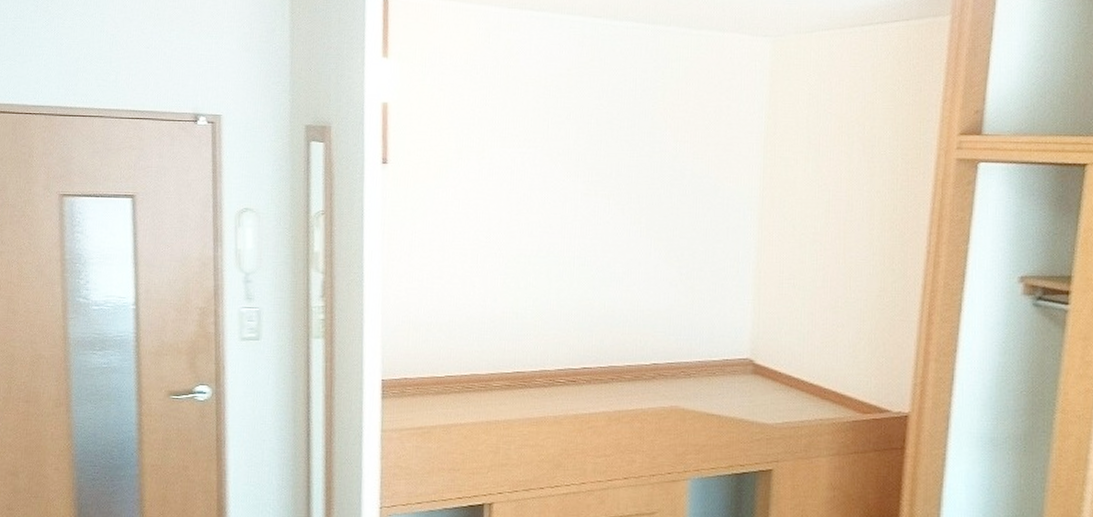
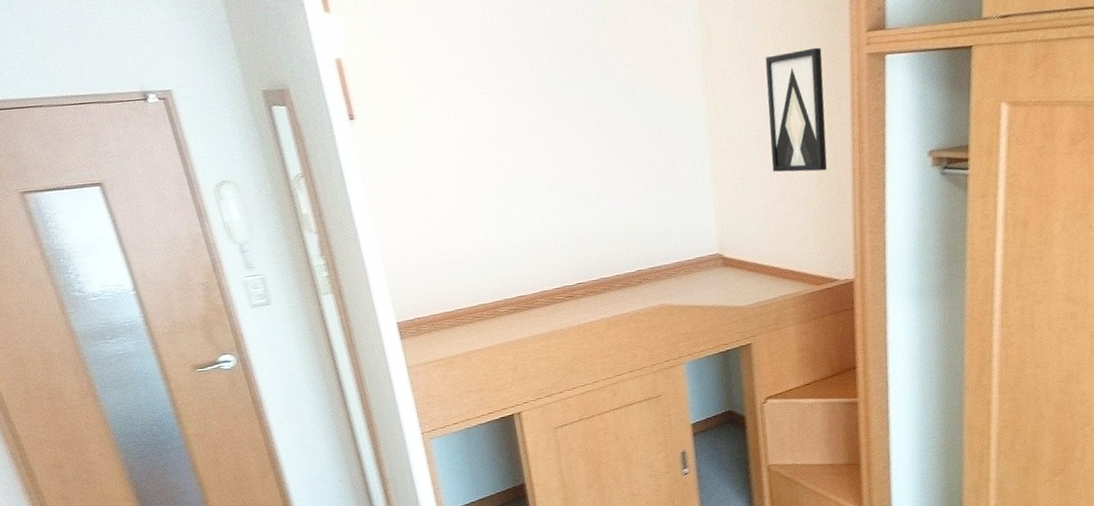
wall art: none [827,145,903,282] -> present [765,47,827,172]

